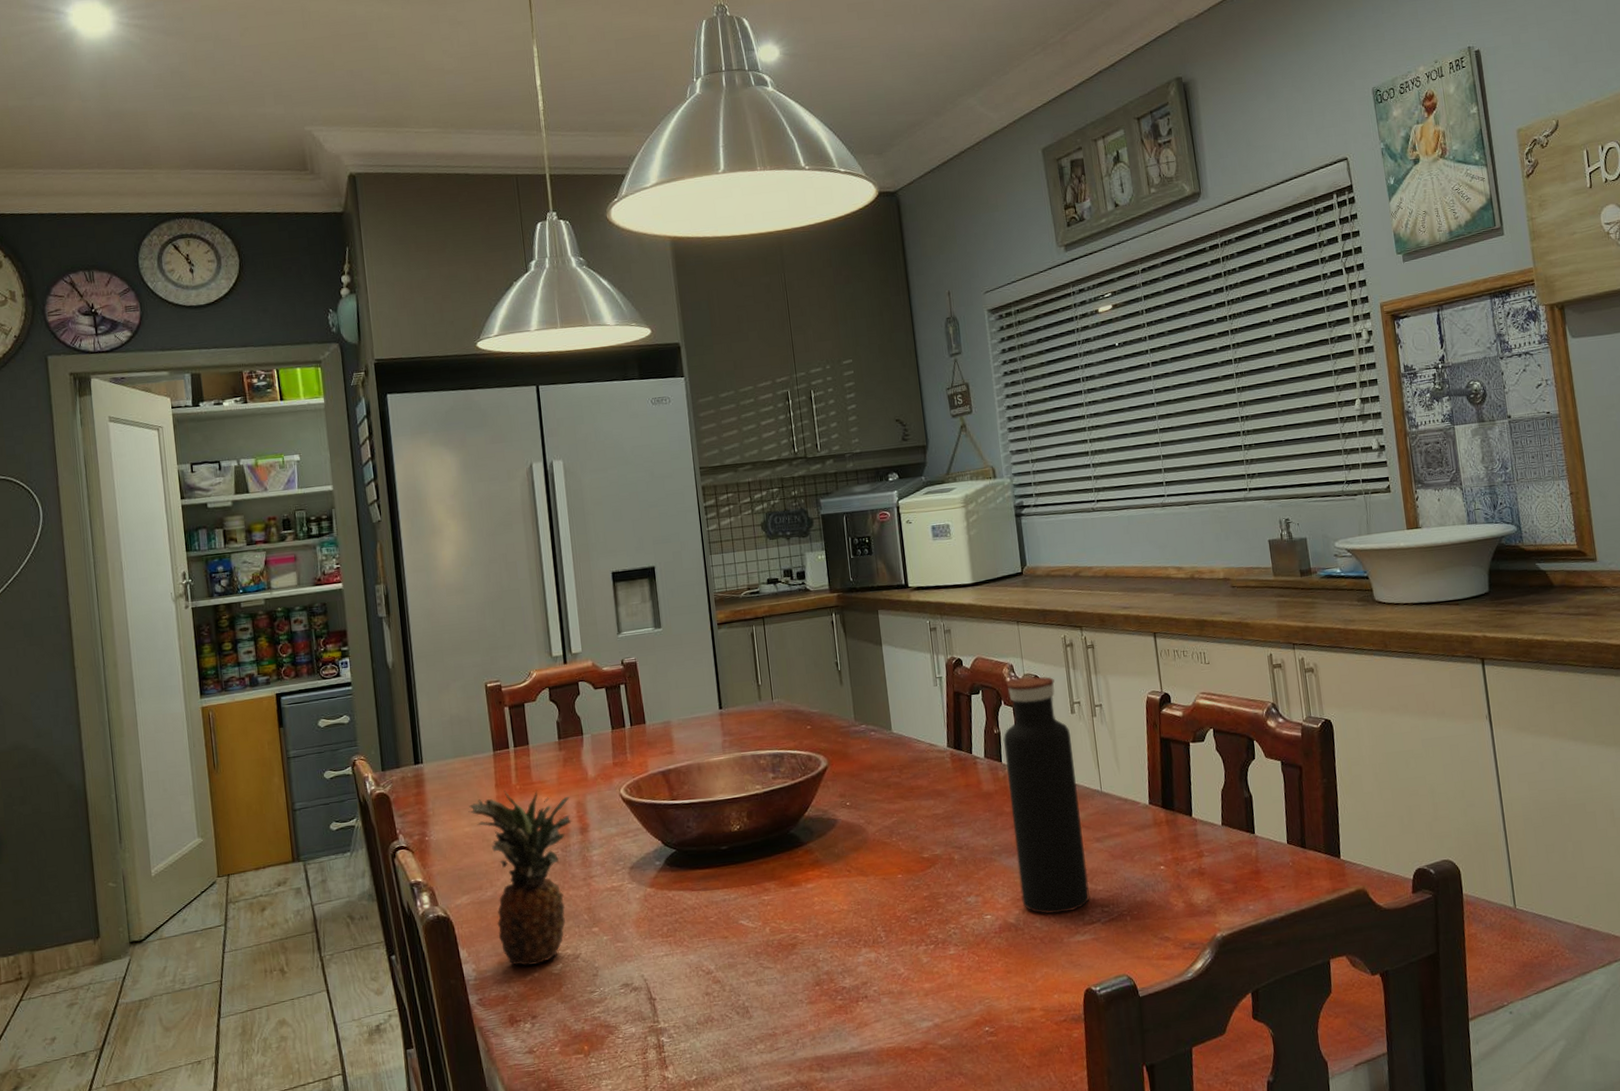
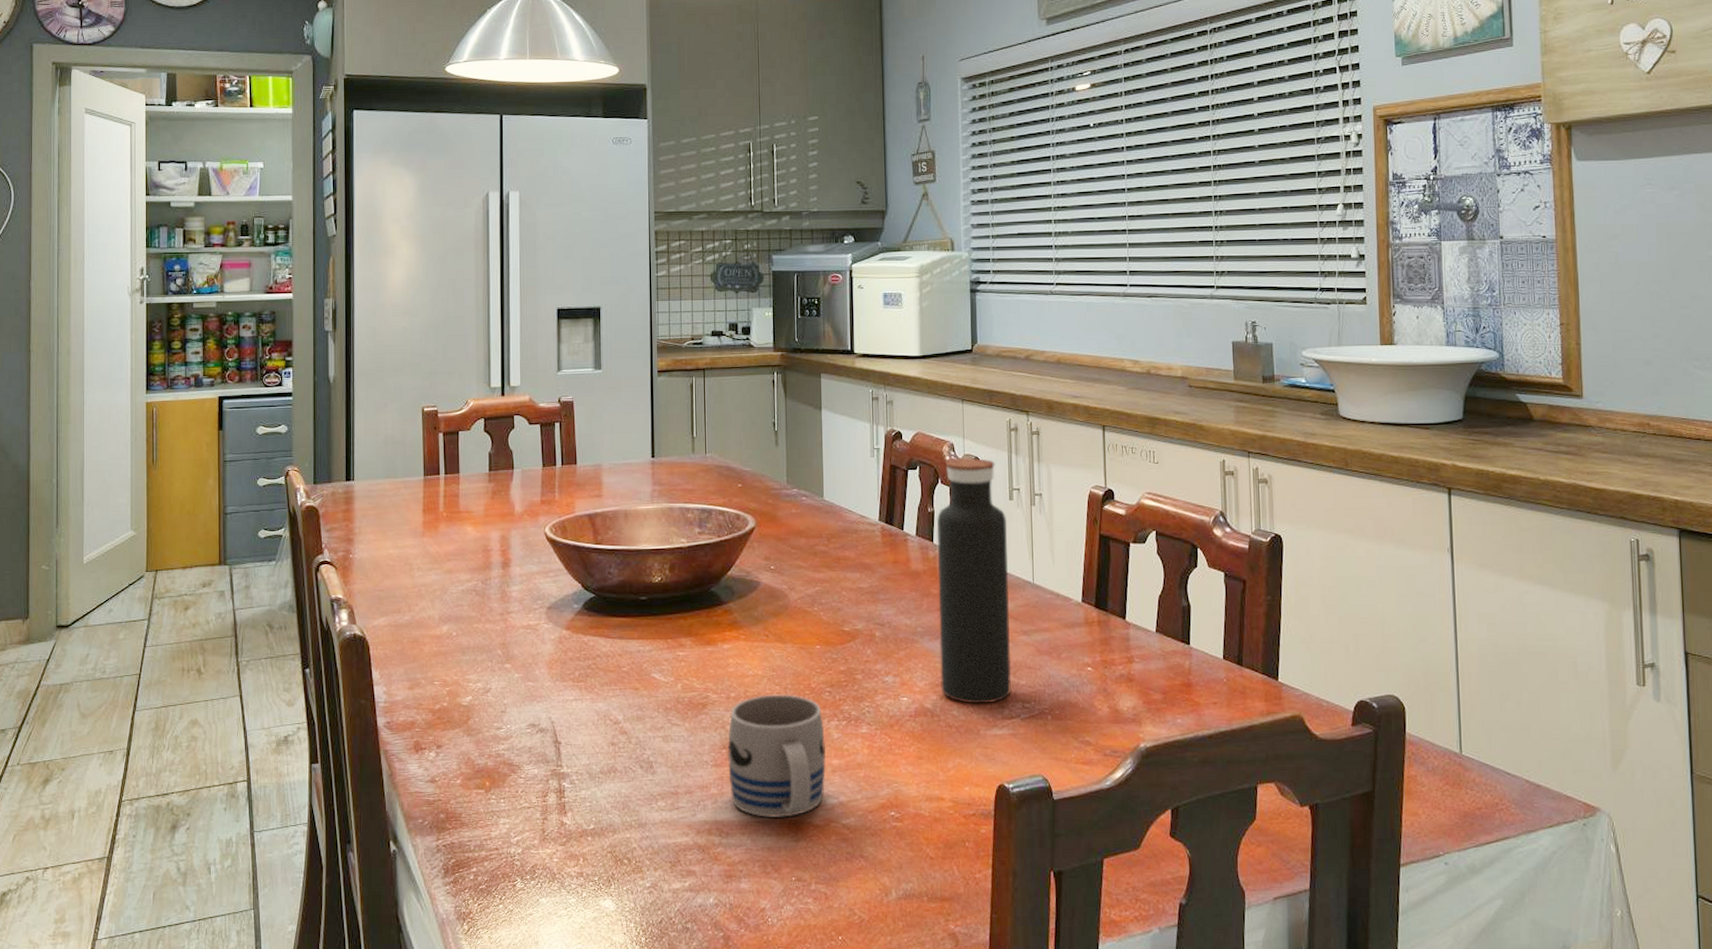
fruit: present [468,790,573,966] -> none [394,516,495,695]
mug: none [819,925,919,1048] -> present [727,694,826,817]

